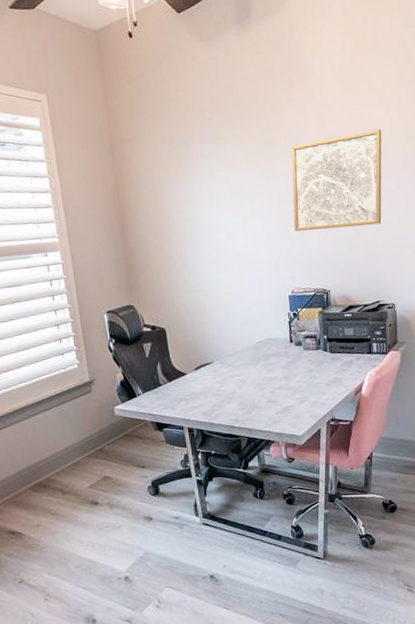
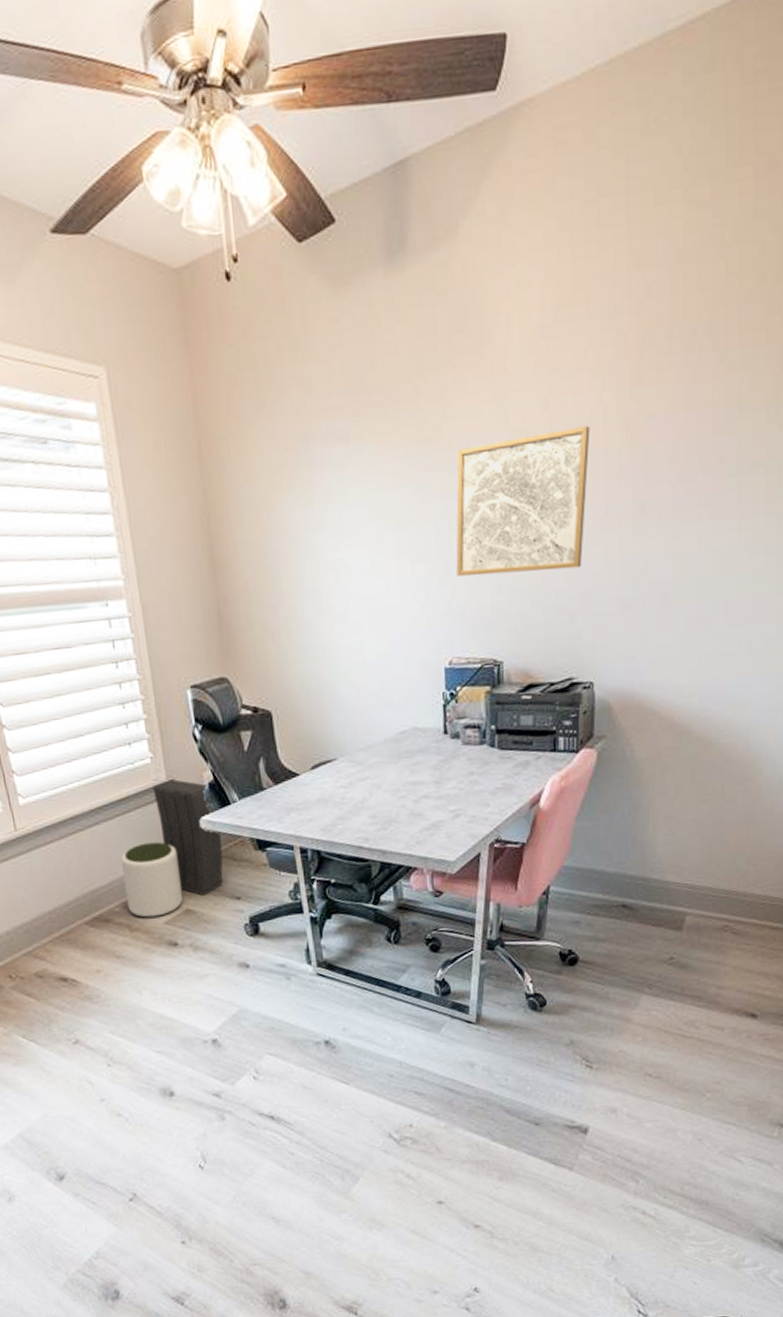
plant pot: none [55,426,102,483] -> present [120,841,183,918]
speaker: none [79,379,132,466] -> present [152,779,223,897]

